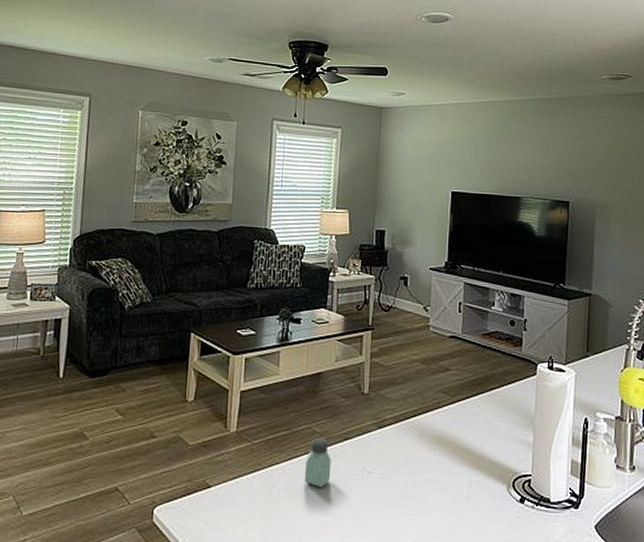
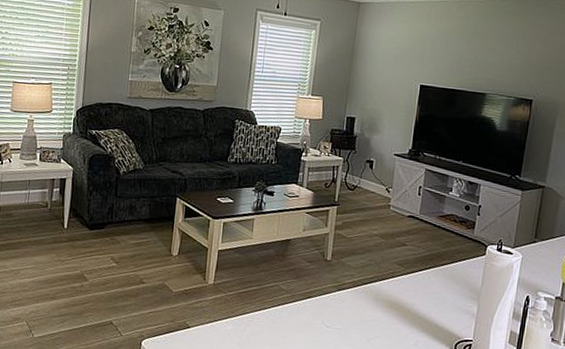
saltshaker: present [304,438,331,487] -> none [270,295,295,335]

